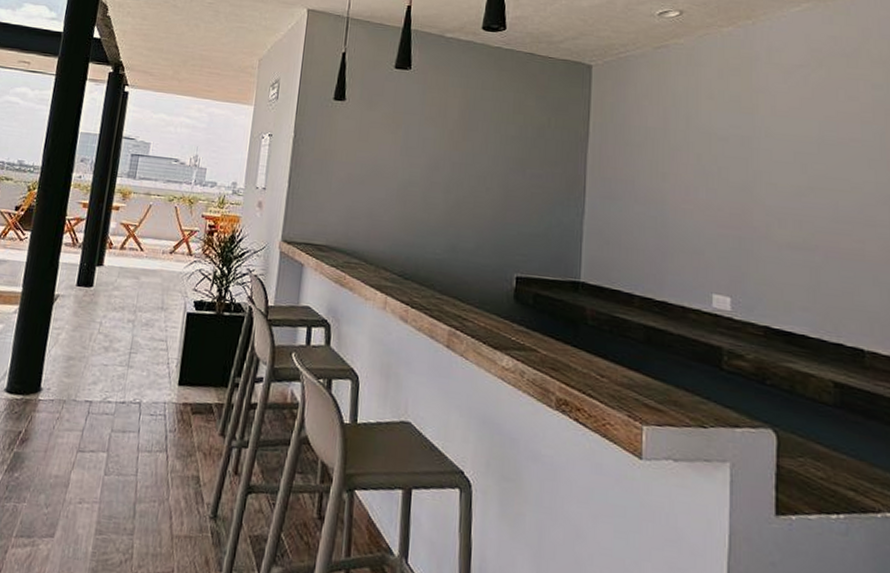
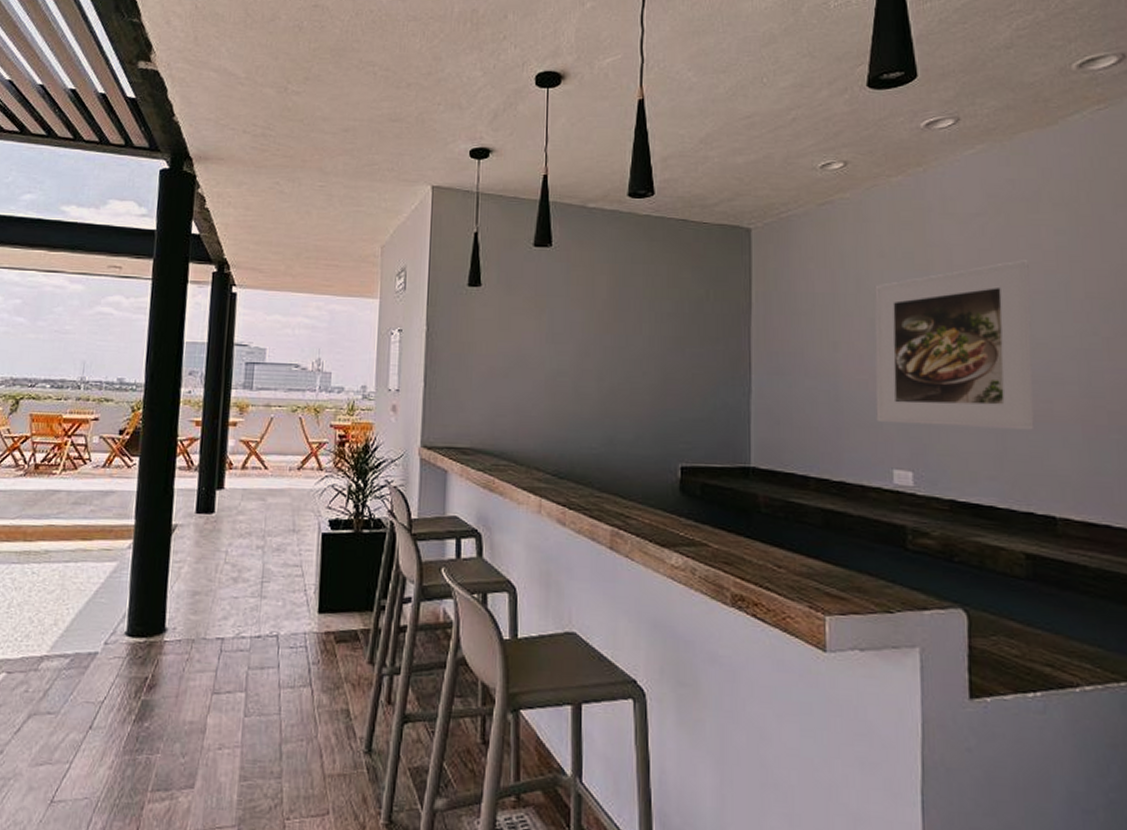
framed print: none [699,110,847,267] -> present [874,260,1035,430]

